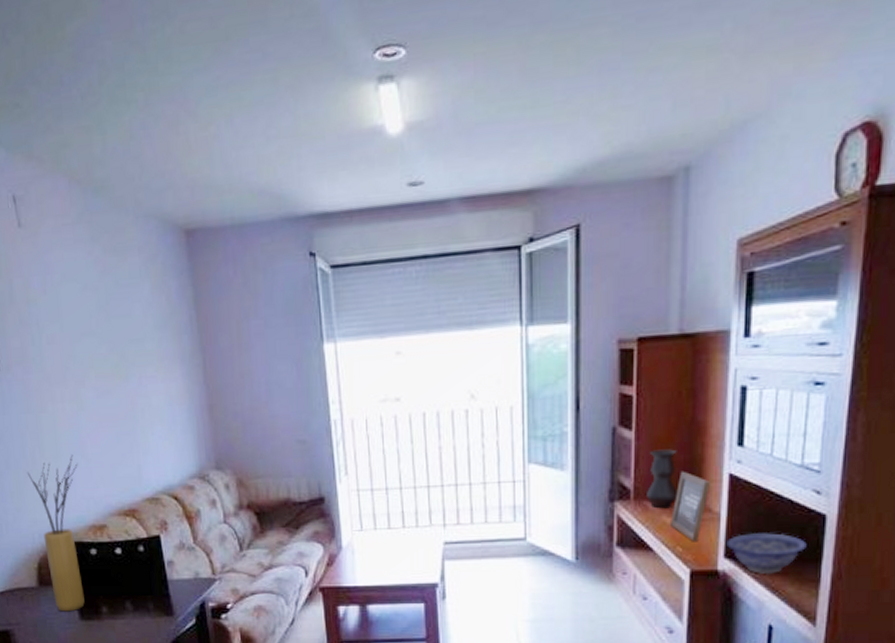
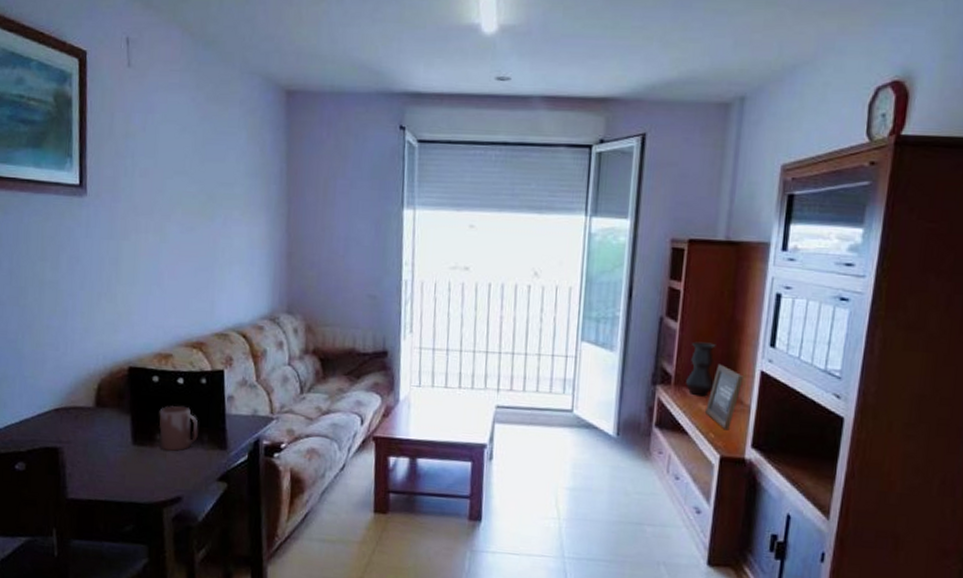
vase: present [26,455,85,612] -> none [100,284,153,436]
mug: none [101,576,143,622] -> present [158,405,199,451]
decorative bowl: present [725,533,808,575] -> none [753,427,827,468]

